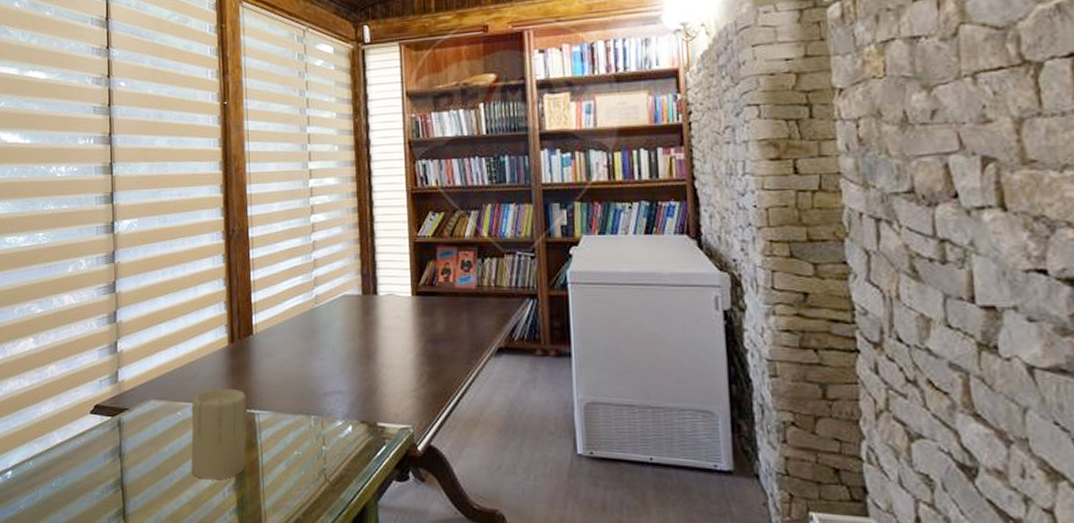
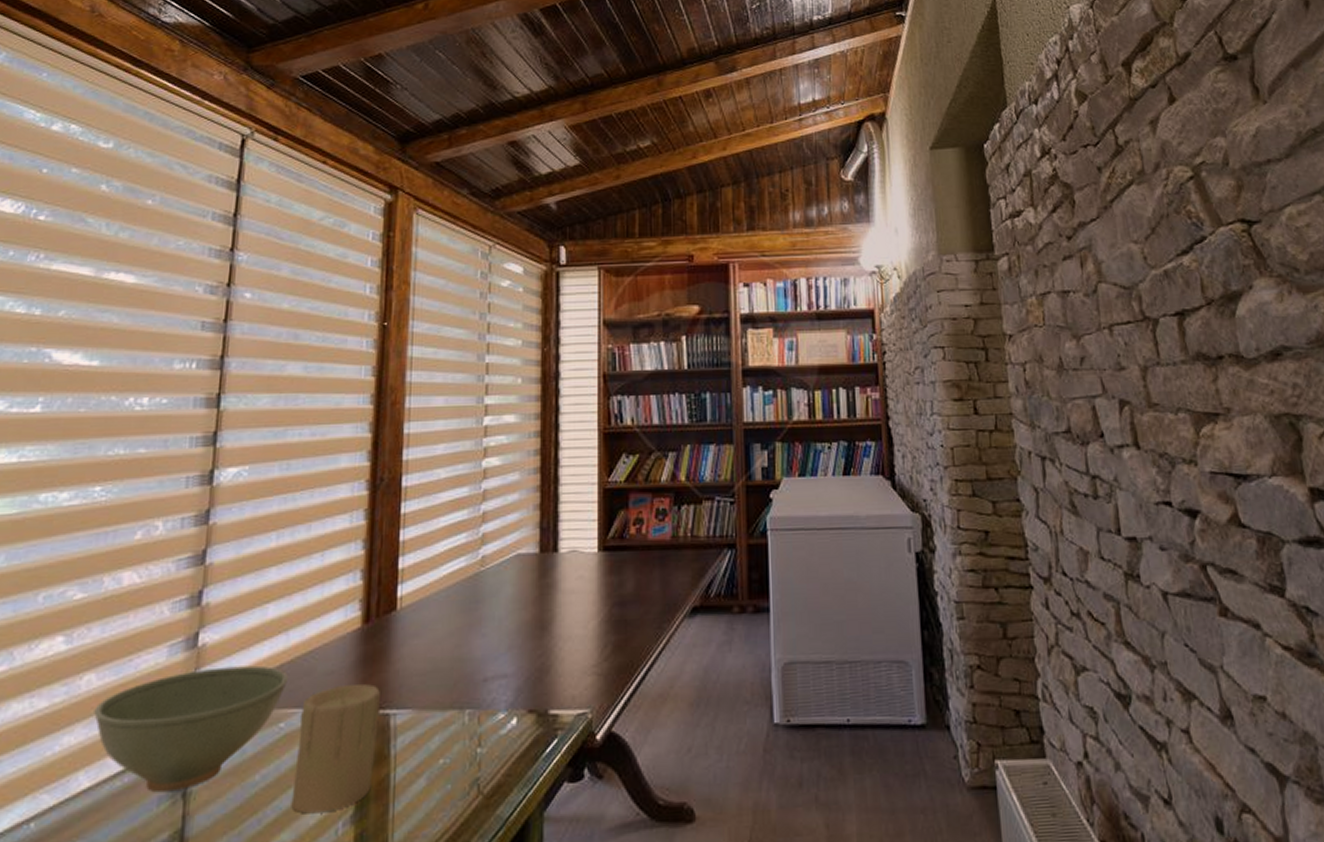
bowl: none [58,368,181,452] -> present [94,665,290,793]

